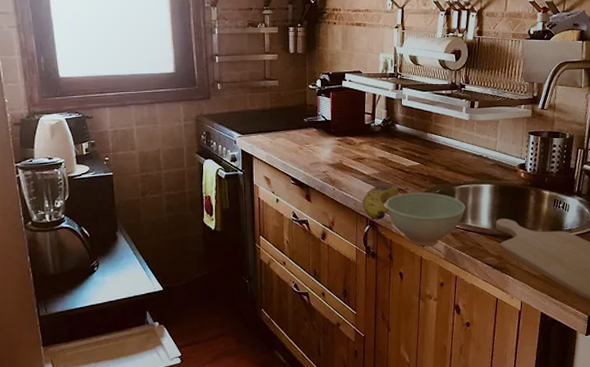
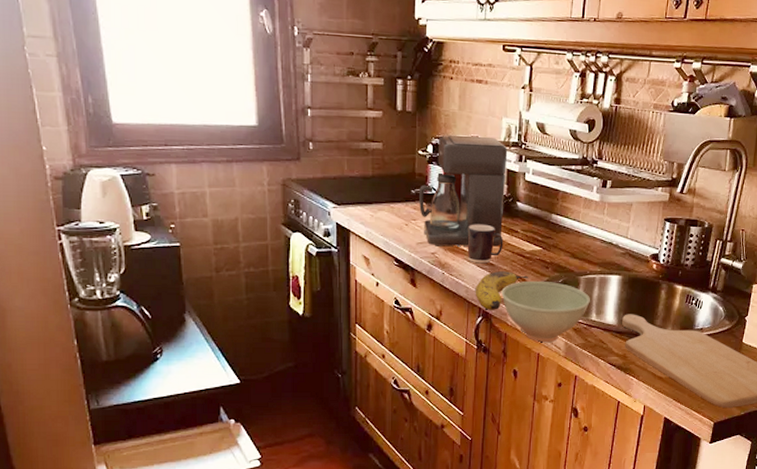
coffee maker: none [311,70,386,165] -> present [419,135,508,247]
mug: none [353,145,386,179] -> present [467,224,504,264]

